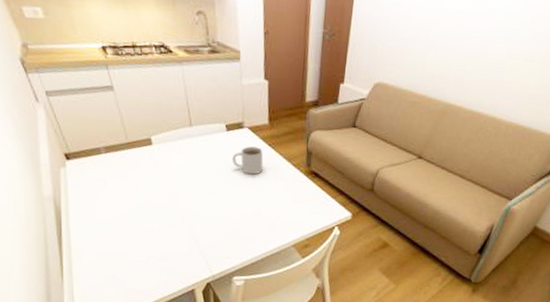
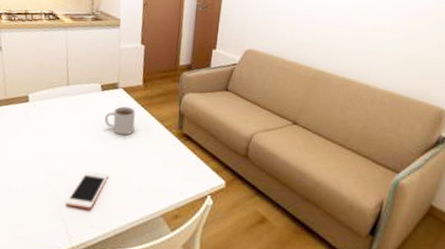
cell phone: none [203,208,241,243] -> present [66,170,109,209]

